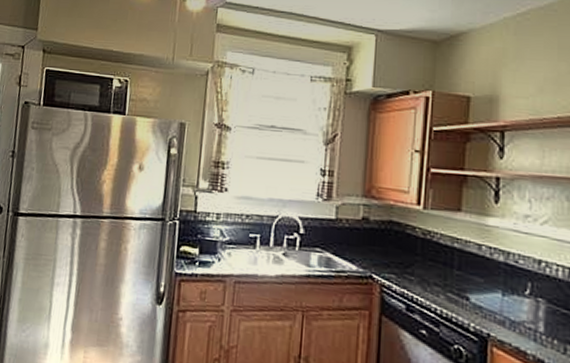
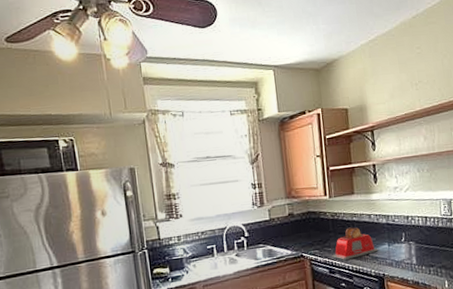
toaster: none [414,255,485,300] -> present [332,227,378,260]

